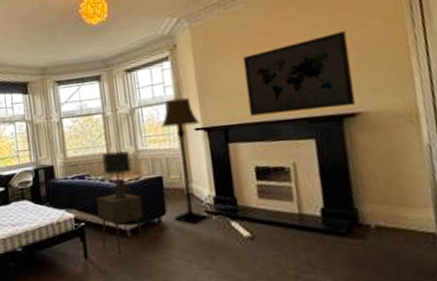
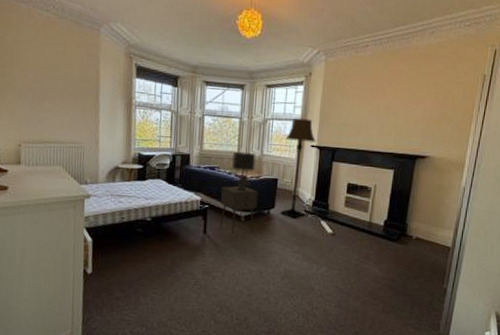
wall art: present [242,31,355,116] -> none [353,92,436,151]

